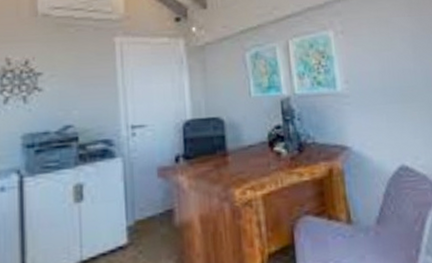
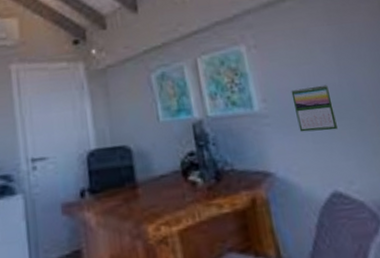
calendar: none [371,69,410,112] -> present [291,83,339,132]

